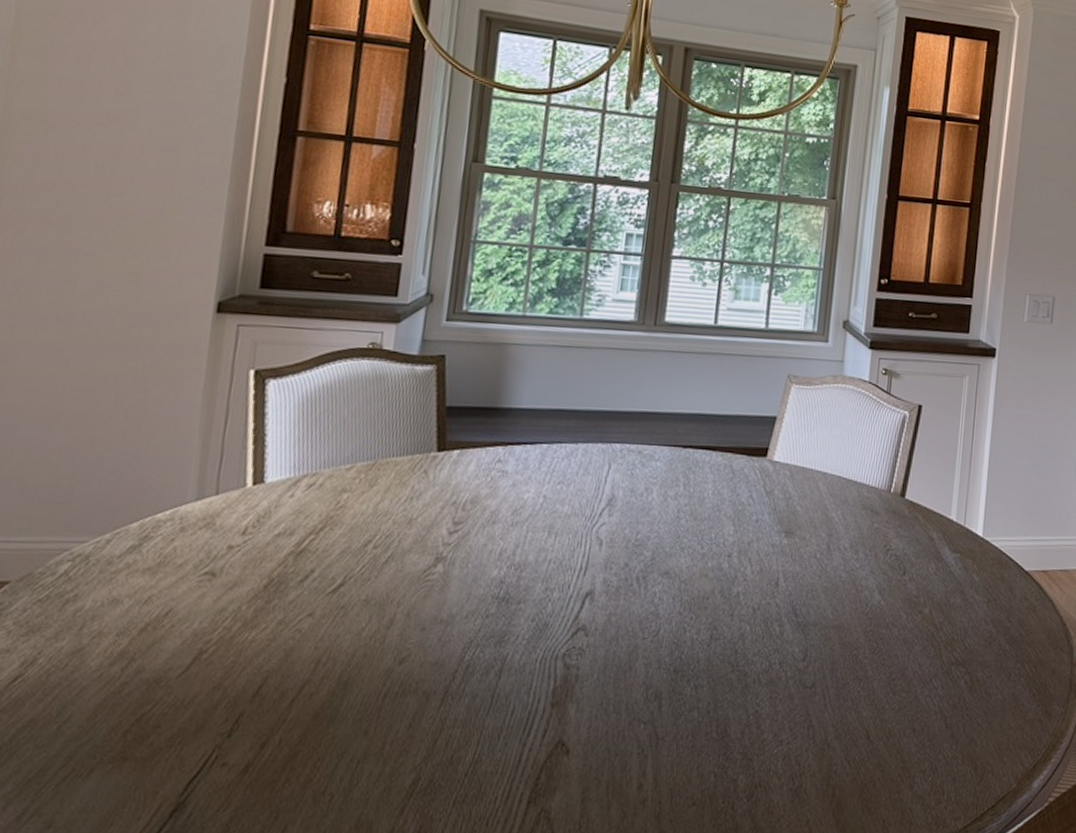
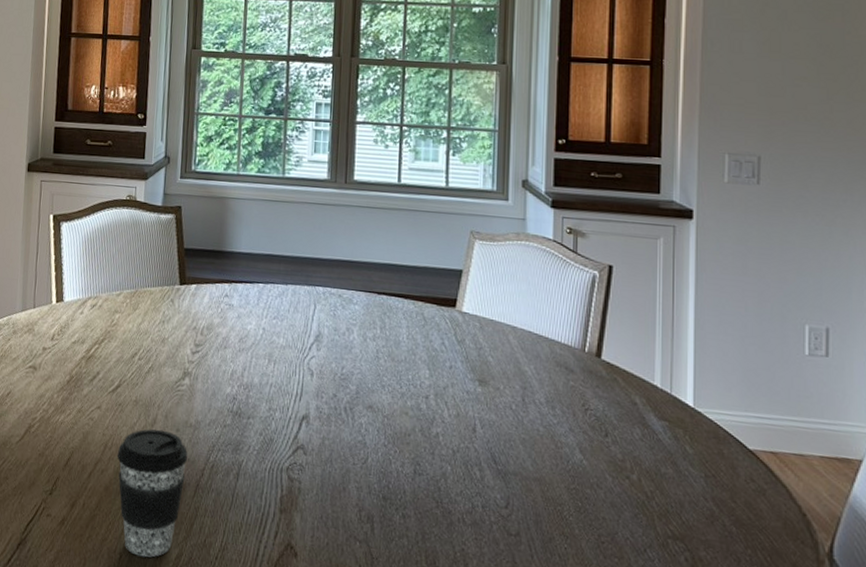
coffee cup: none [333,631,436,792] -> present [116,429,188,558]

